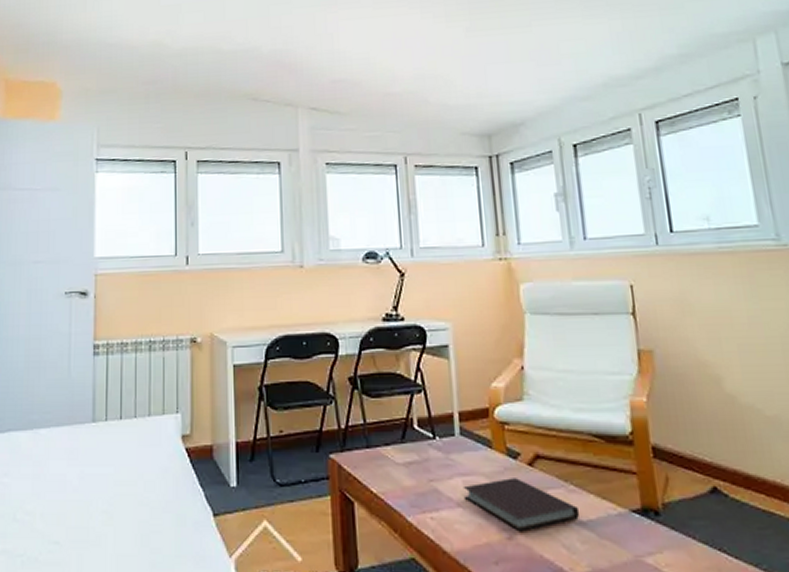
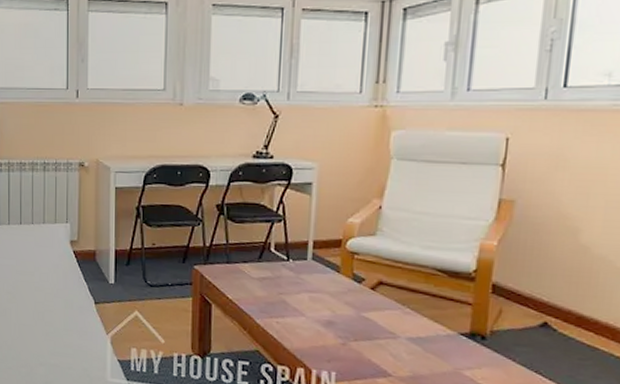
notebook: present [463,478,580,532] -> none [308,298,412,340]

